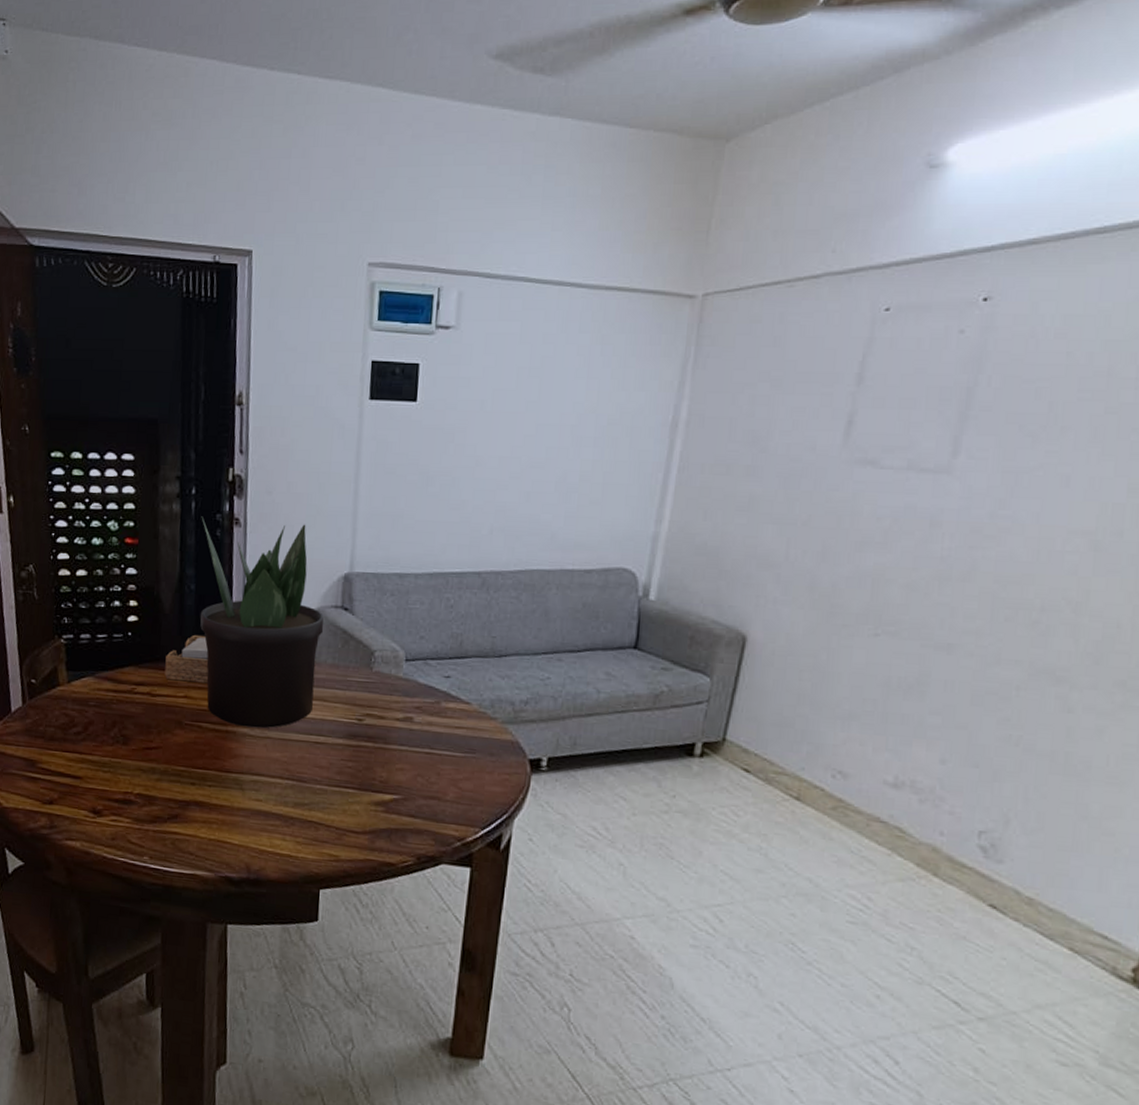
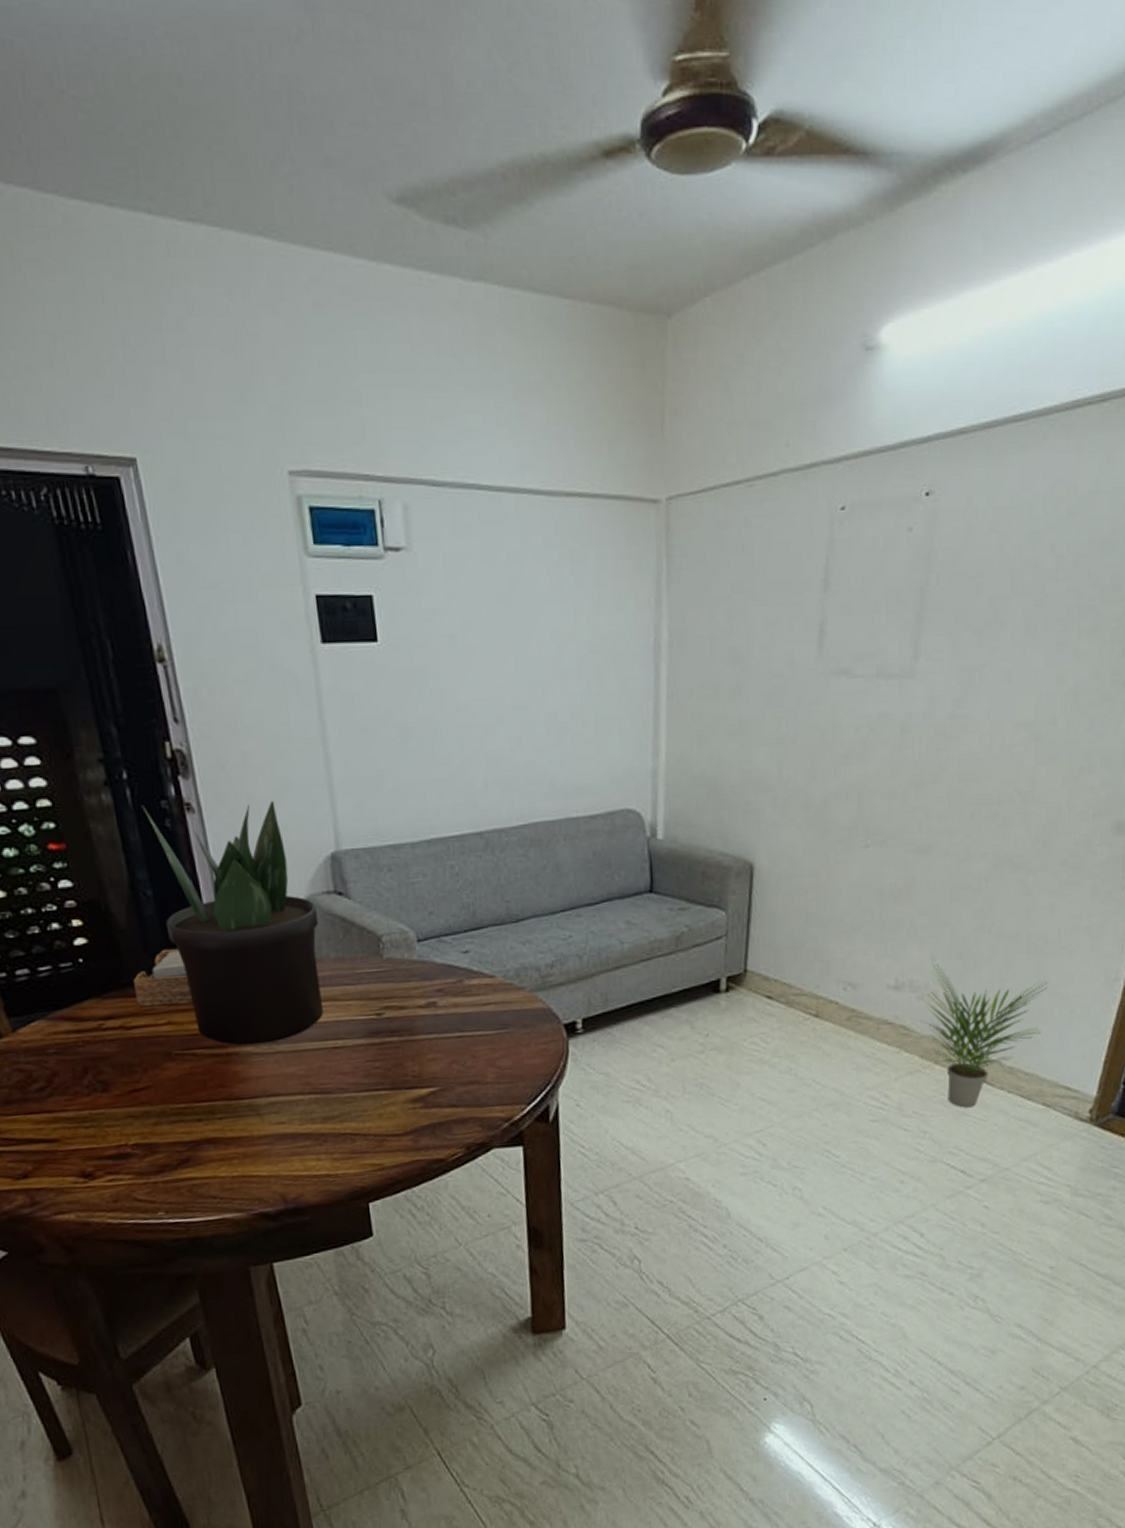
potted plant: none [920,765,1087,933] -> present [920,962,1047,1108]

